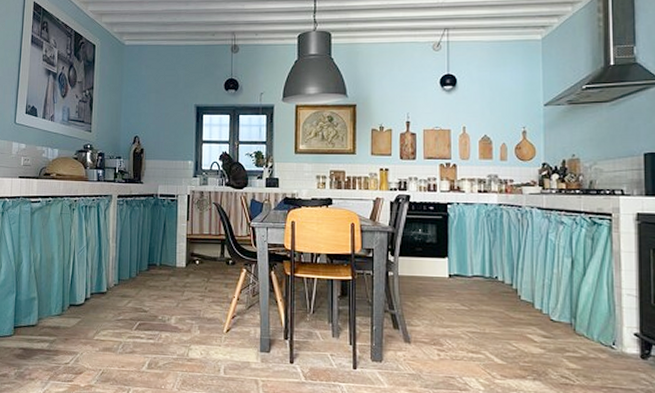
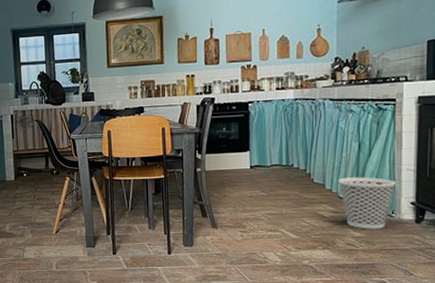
wastebasket: none [549,297,615,362] -> present [338,177,396,229]

